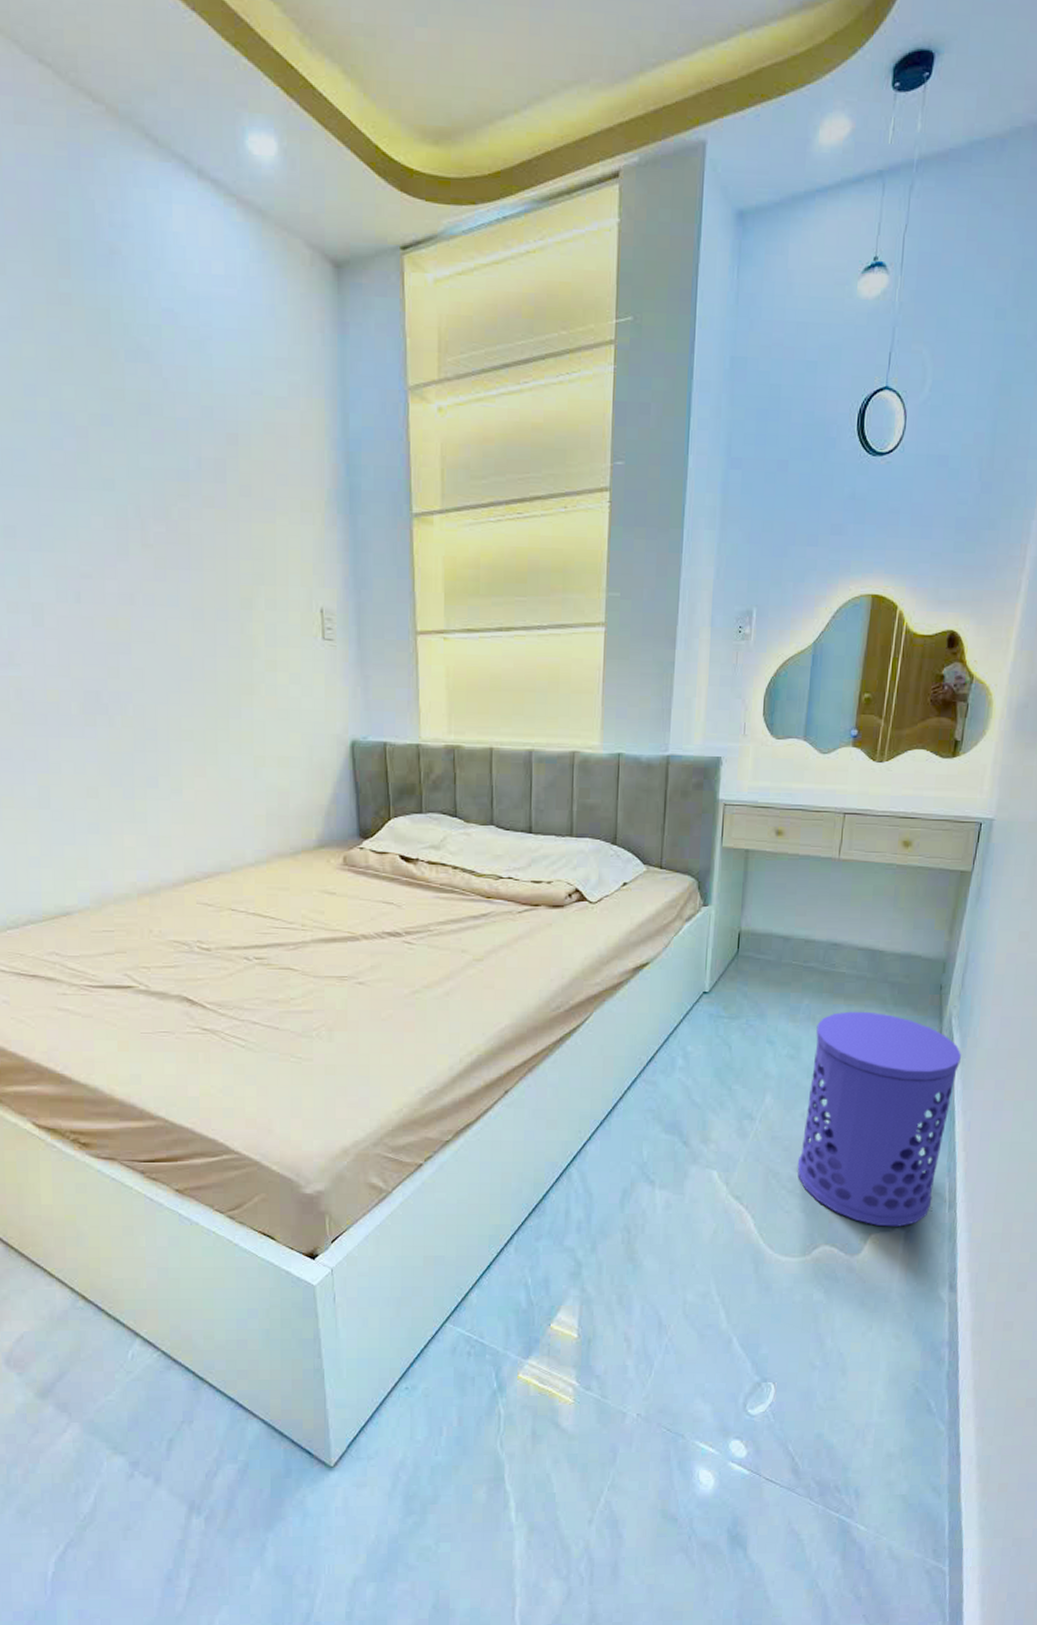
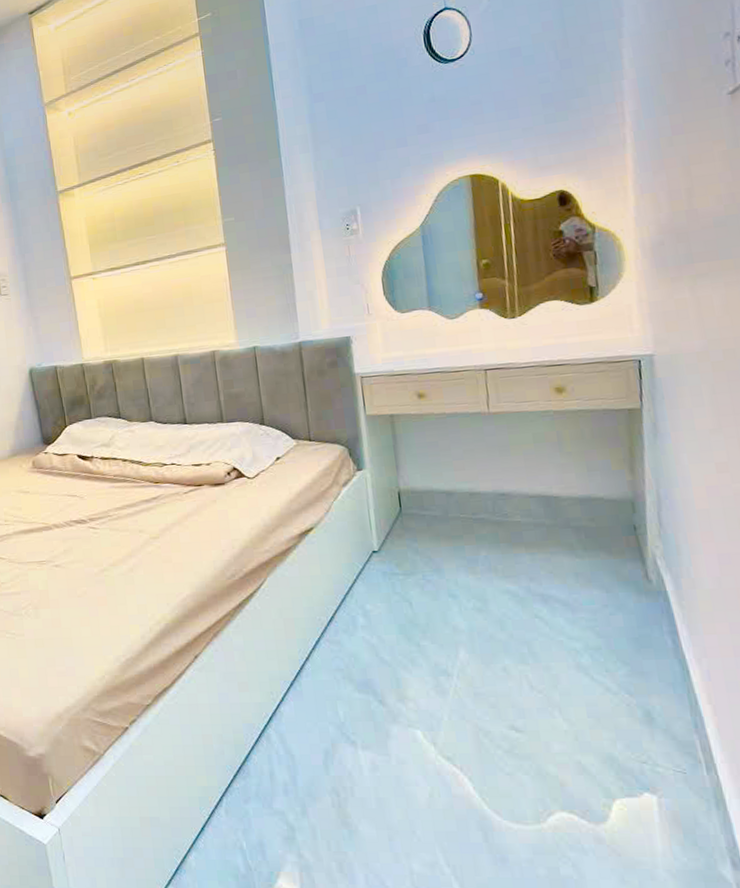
waste bin: present [797,1011,961,1227] -> none [500,558,683,791]

